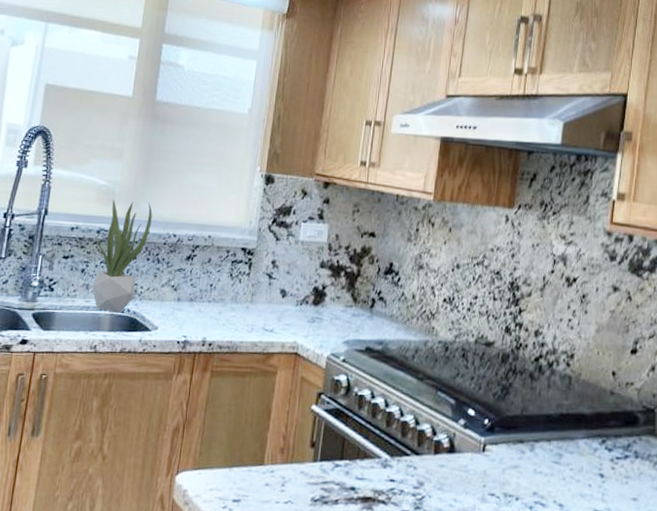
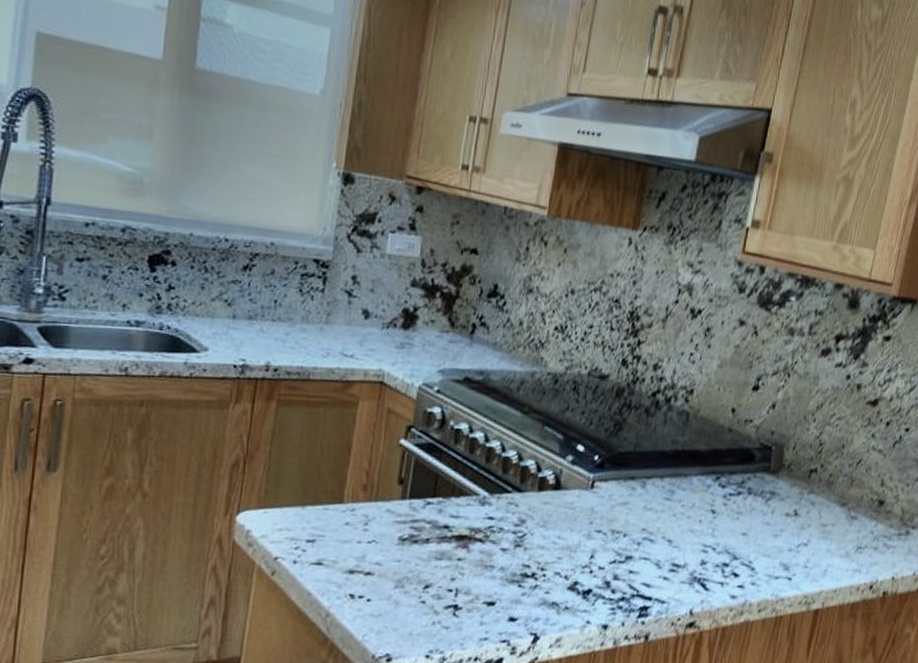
potted plant: present [92,199,152,313] -> none [118,190,196,330]

